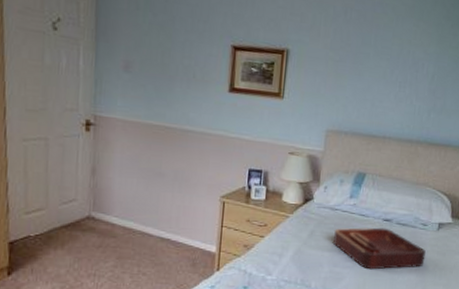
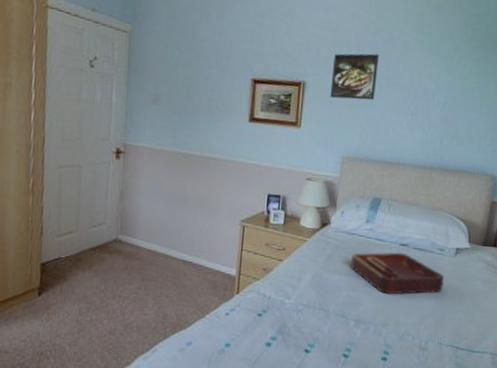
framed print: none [315,19,367,70] -> present [330,53,379,100]

